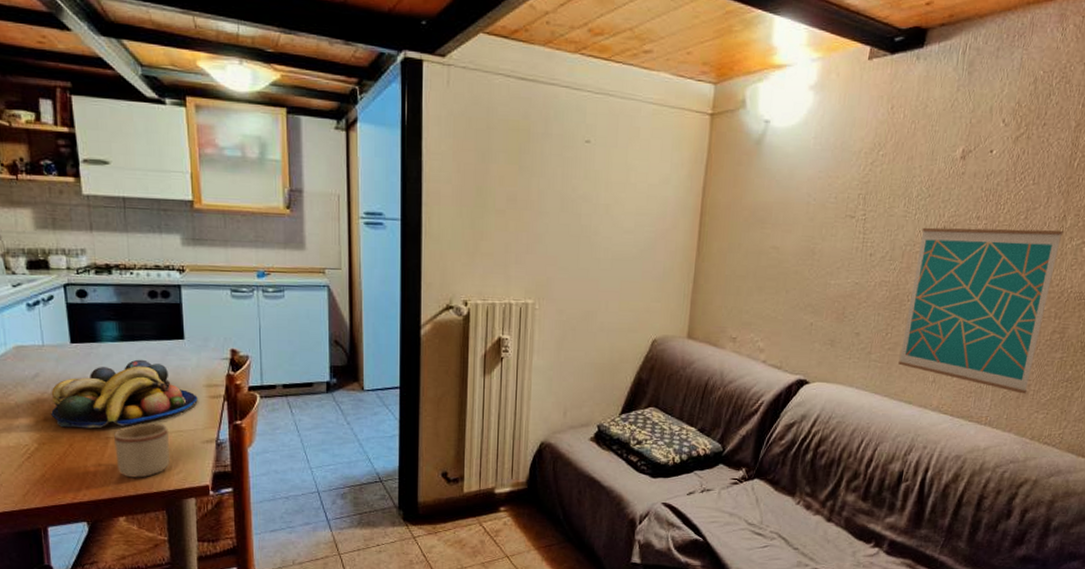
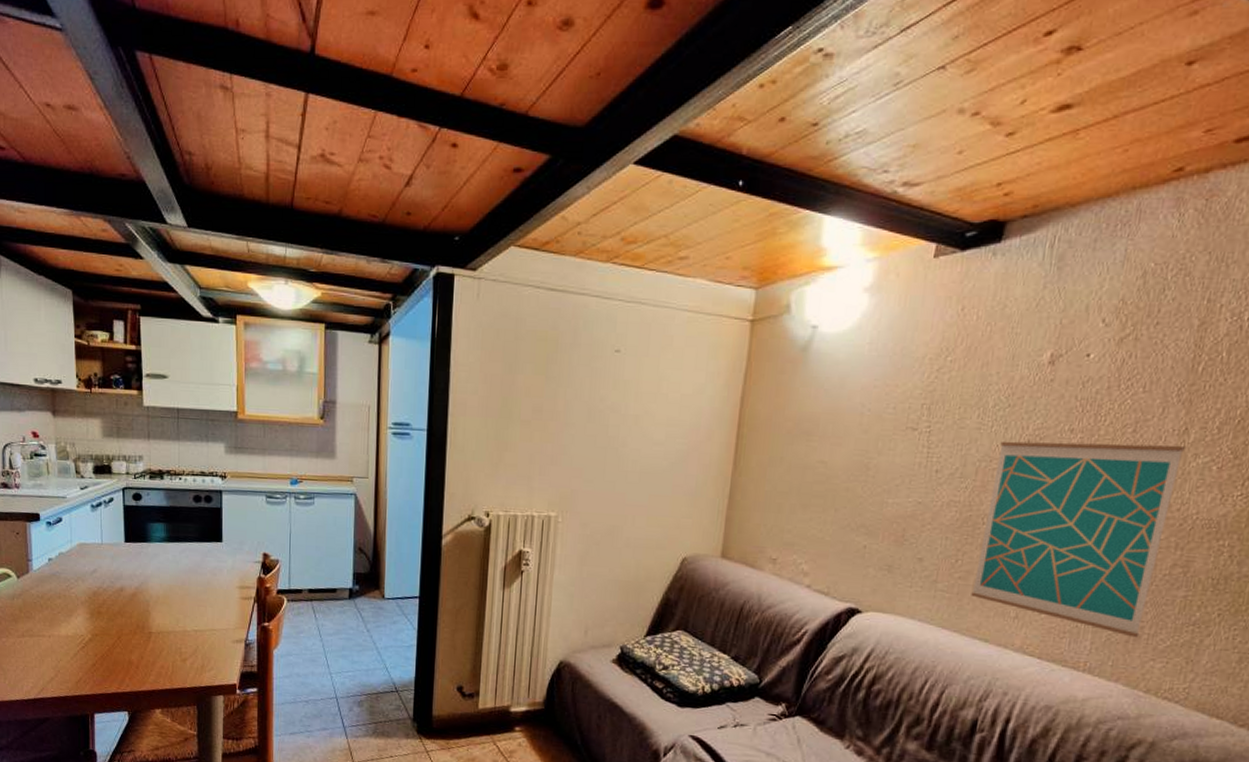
fruit bowl: present [51,359,198,429] -> none [104,559,231,623]
mug: present [114,423,170,478] -> none [156,620,204,673]

